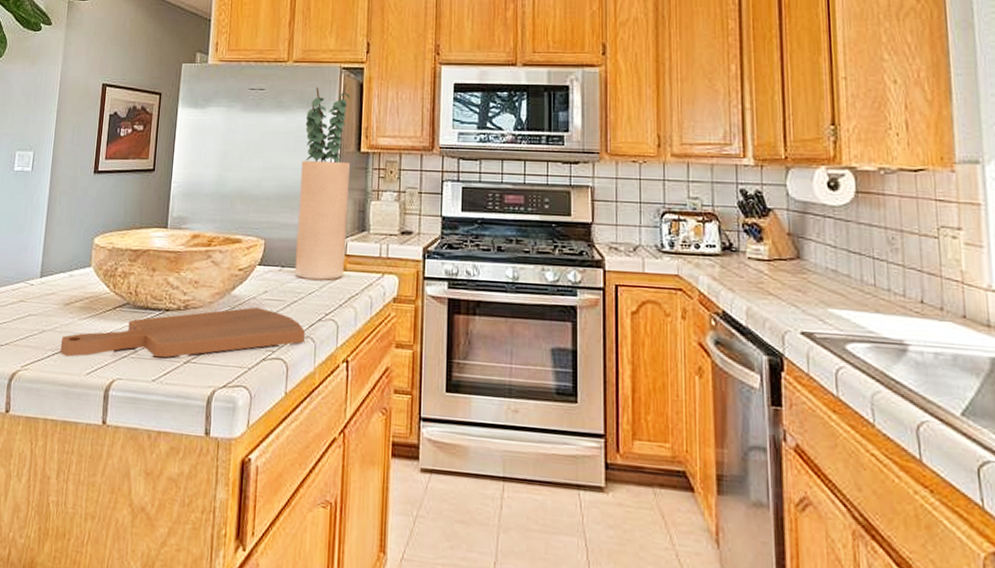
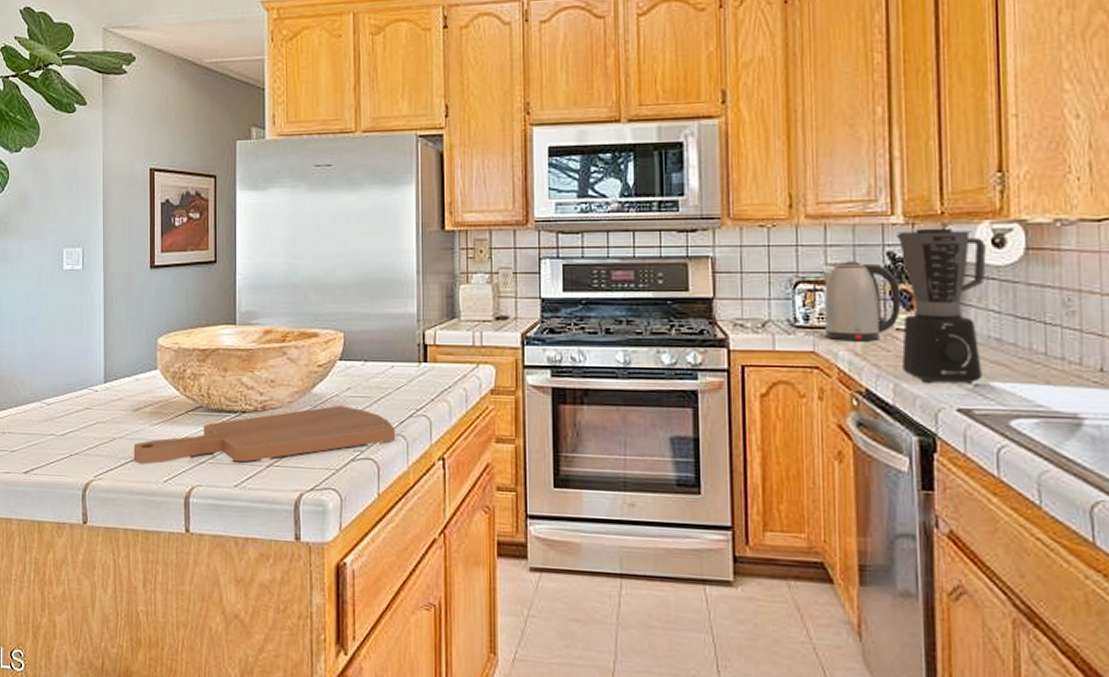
vase: present [295,84,351,280] -> none [378,154,435,373]
kettle: none [685,196,752,268] -> present [822,261,901,342]
blender: none [748,170,823,311] -> present [897,228,986,386]

